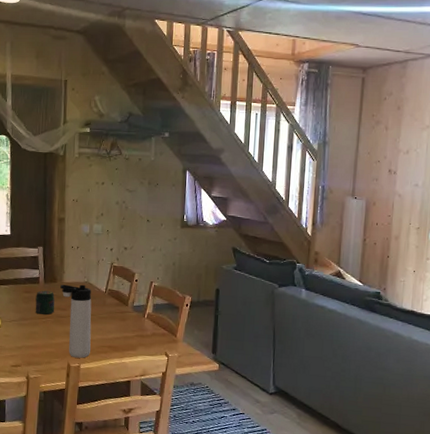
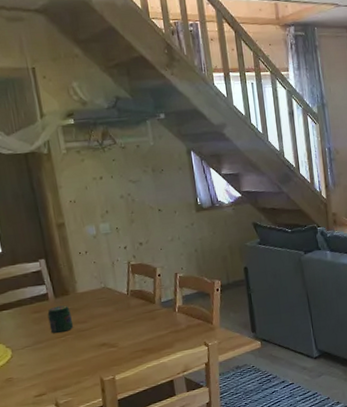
thermos bottle: present [60,284,92,358] -> none [74,291,124,371]

